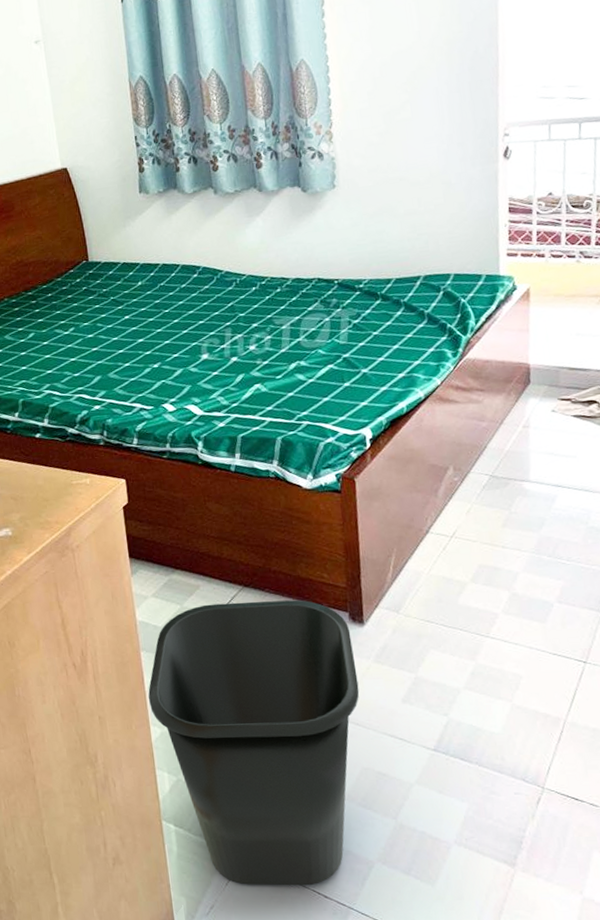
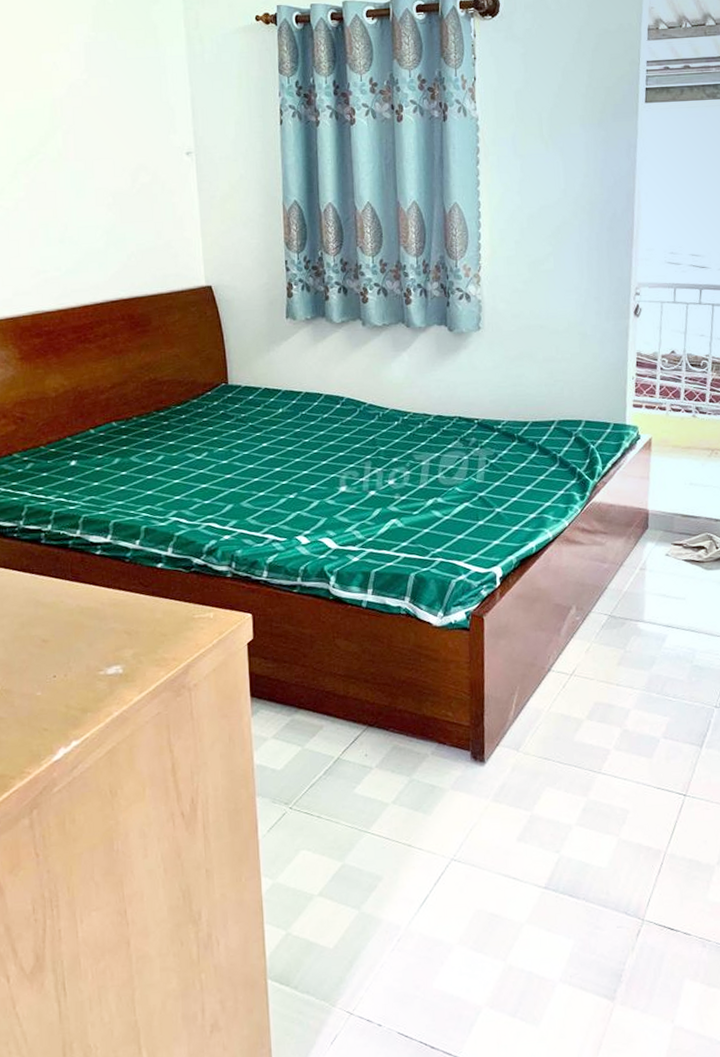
waste bin: present [148,600,360,886] -> none [261,739,477,1042]

